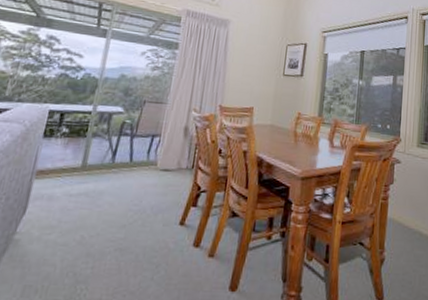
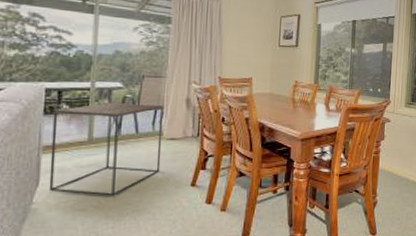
side table: none [34,127,160,231] -> present [48,102,164,196]

